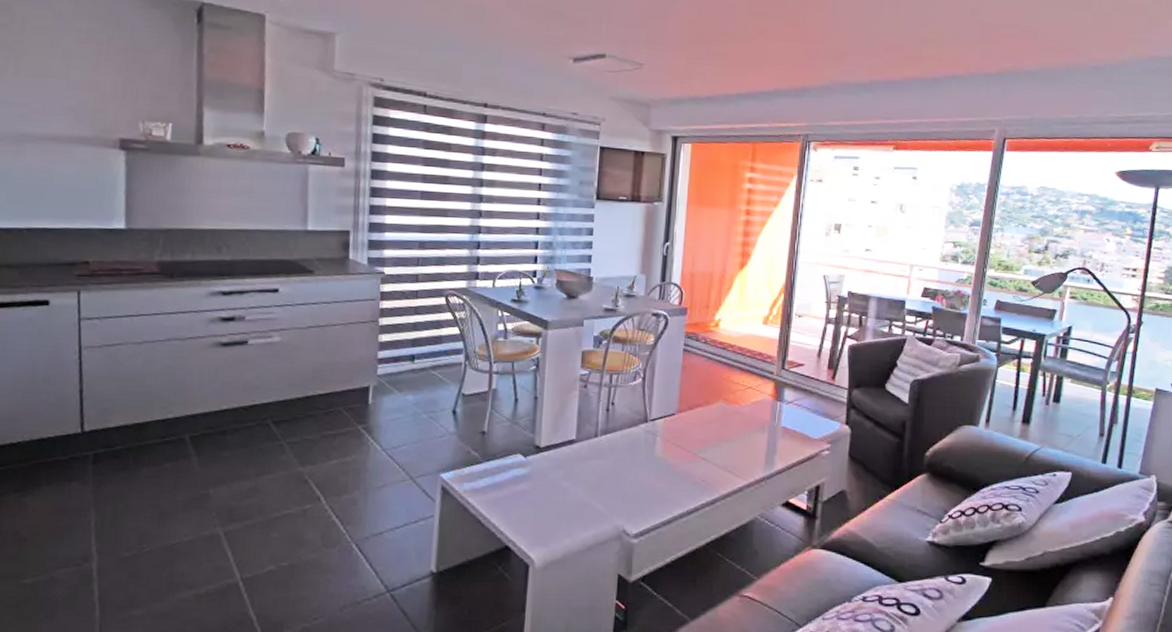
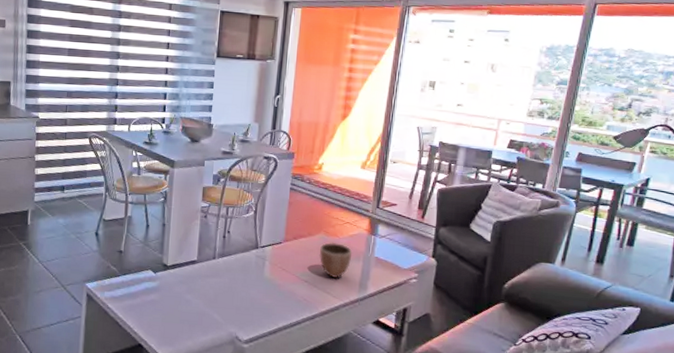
decorative bowl: none [718,411,756,455] -> present [319,242,353,279]

